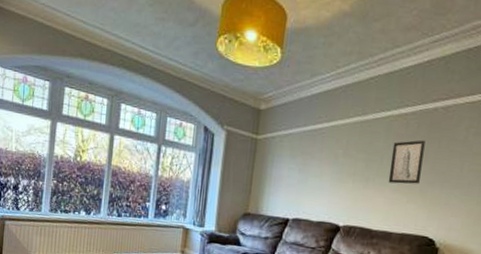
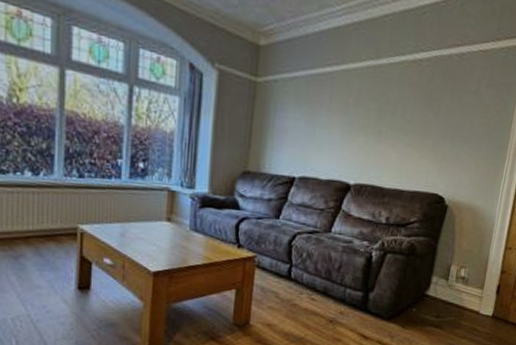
wall art: present [388,140,426,184] -> none [400,89,439,139]

